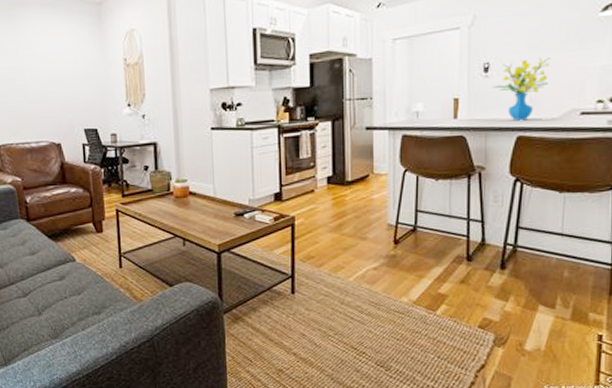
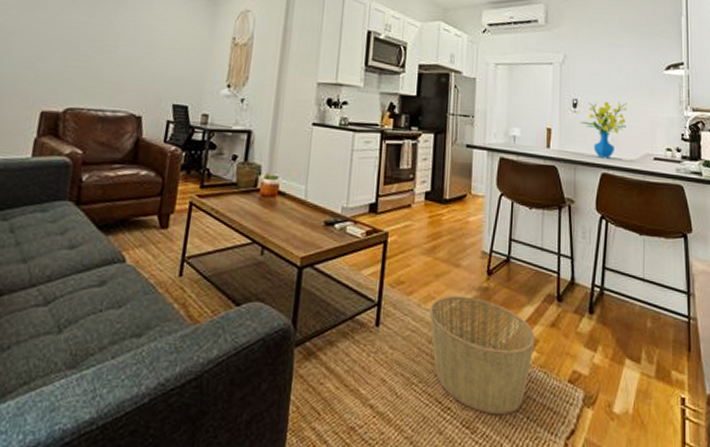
basket: none [340,264,445,356] -> present [429,295,535,416]

